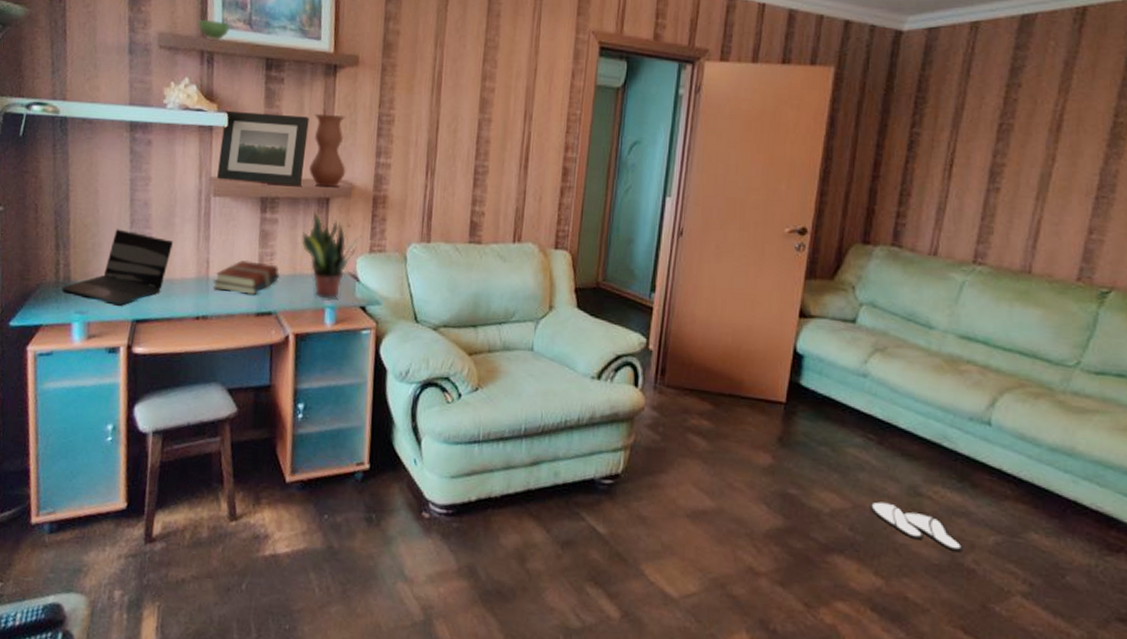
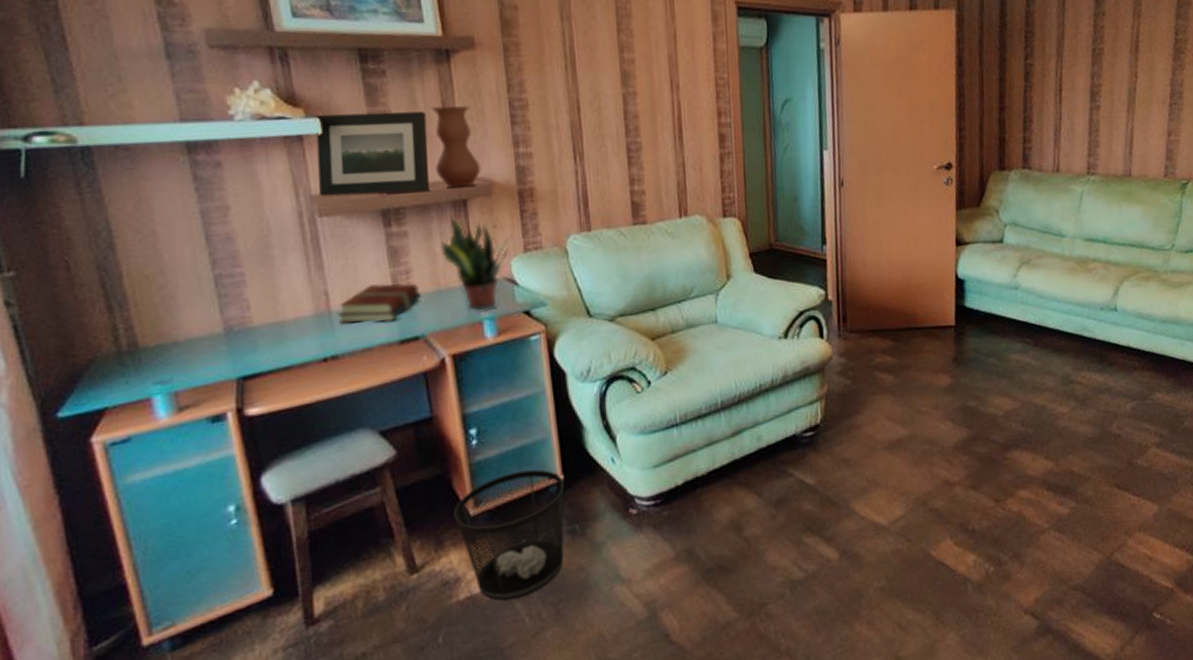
laptop: present [62,229,174,306] -> none [128,273,277,365]
bowl: present [197,19,231,43] -> none [257,8,304,36]
waste bin: none [272,451,370,568] -> present [453,469,565,601]
slippers: present [869,501,963,552] -> none [1034,395,1109,423]

